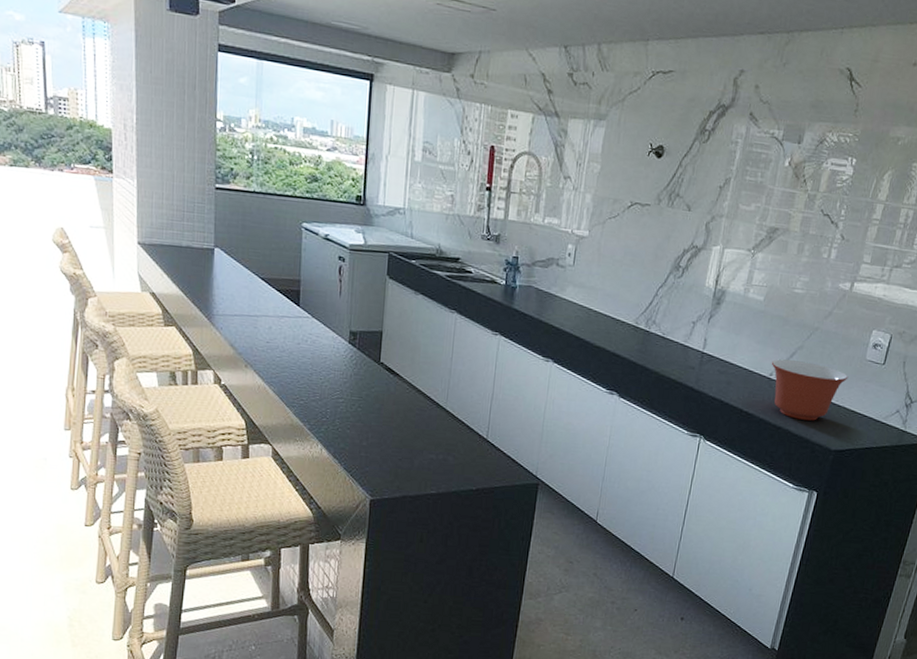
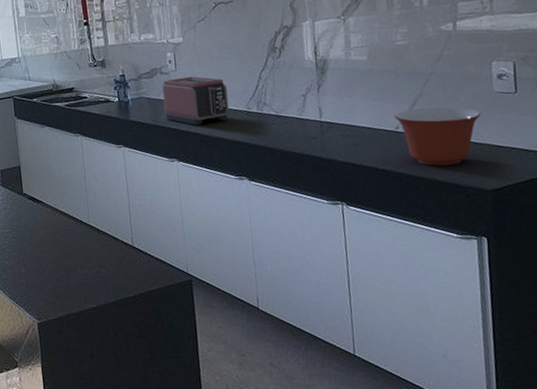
toaster: none [551,274,621,331] -> present [162,76,230,126]

